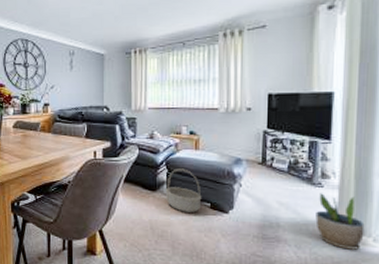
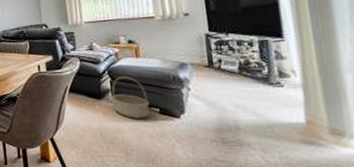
potted plant: present [315,193,365,250] -> none [279,93,344,152]

